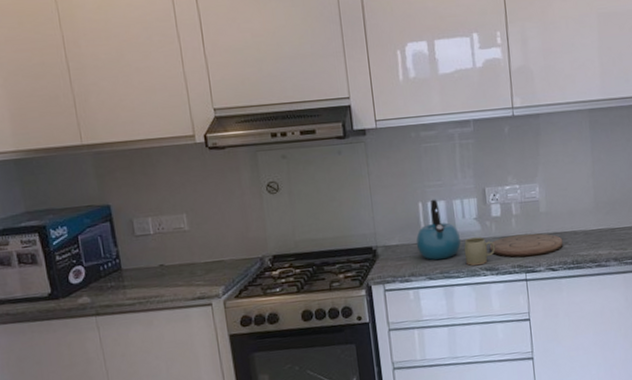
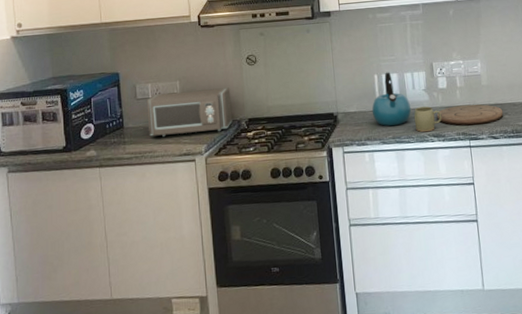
microwave: none [147,220,254,280] -> present [146,87,233,138]

